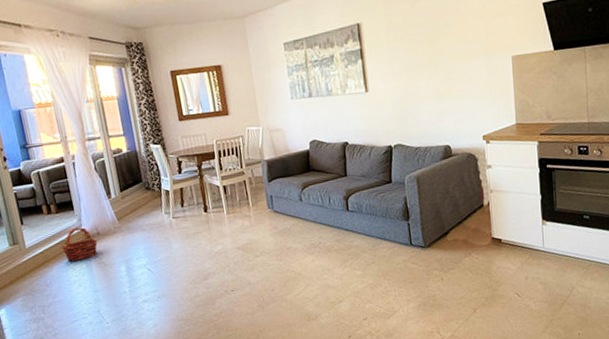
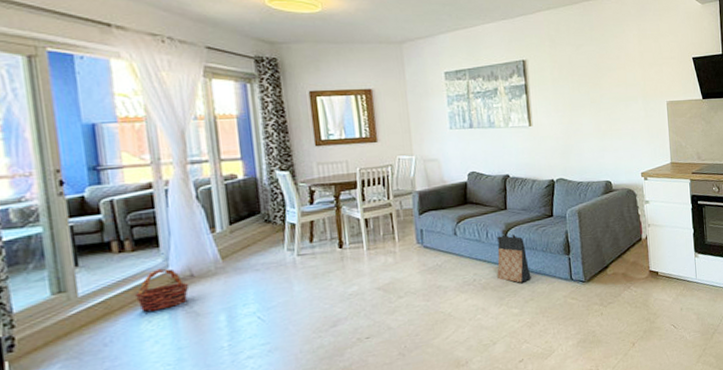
bag: none [339,199,372,247] -> present [497,233,531,283]

